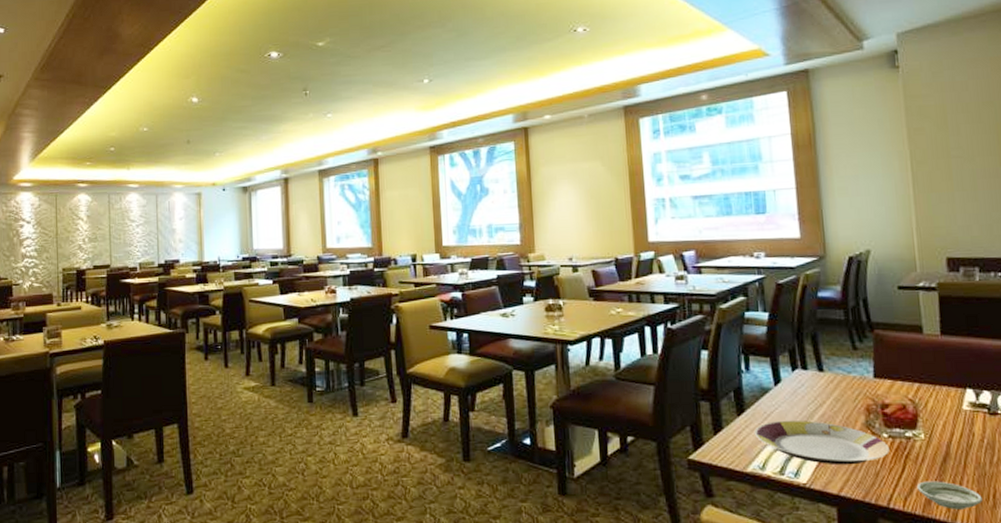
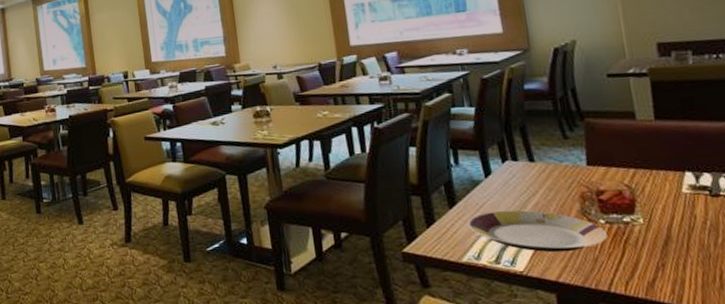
saucer: present [916,481,982,510] -> none [637,264,709,292]

